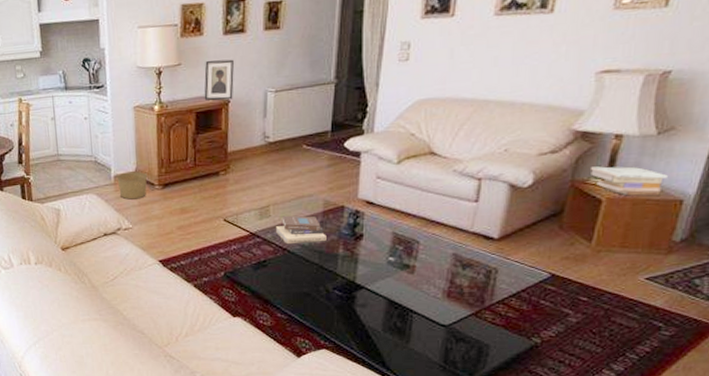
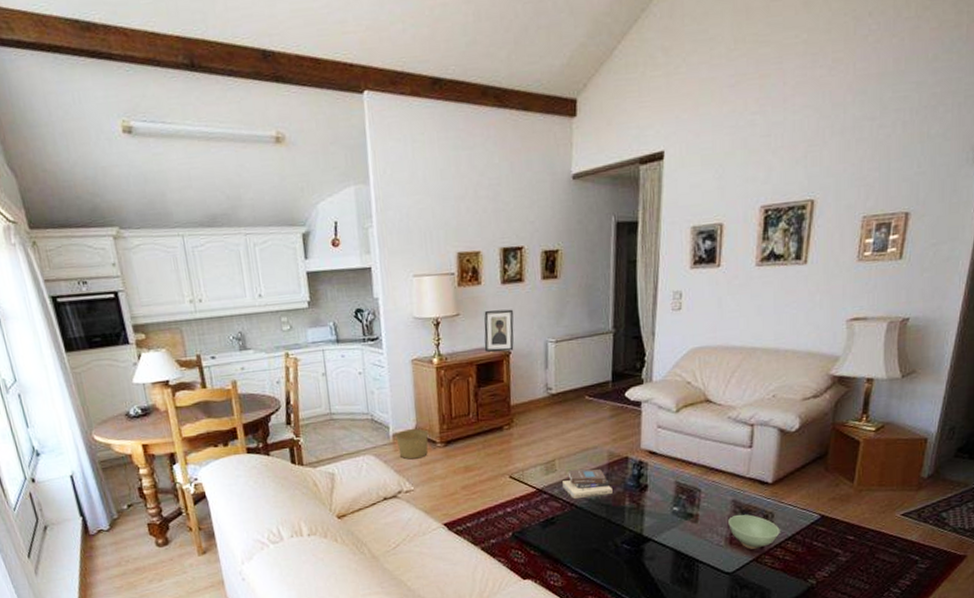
bowl: none [447,268,504,305] -> present [728,514,780,550]
books: present [589,166,668,197] -> none [847,408,913,437]

